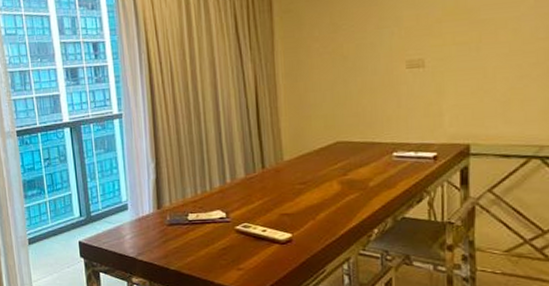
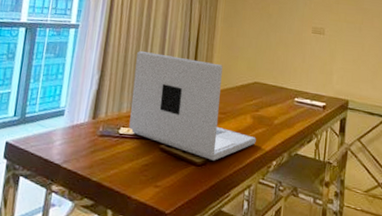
laptop: none [190,128,349,236] -> present [129,51,256,161]

